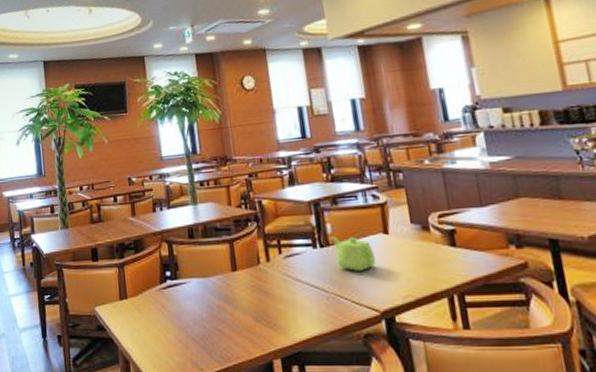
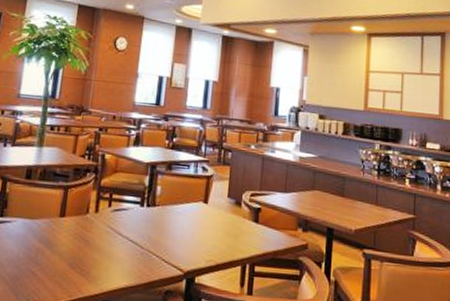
teapot: present [331,236,376,272] -> none [158,198,192,234]

